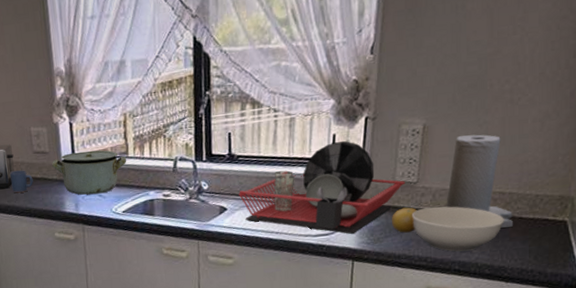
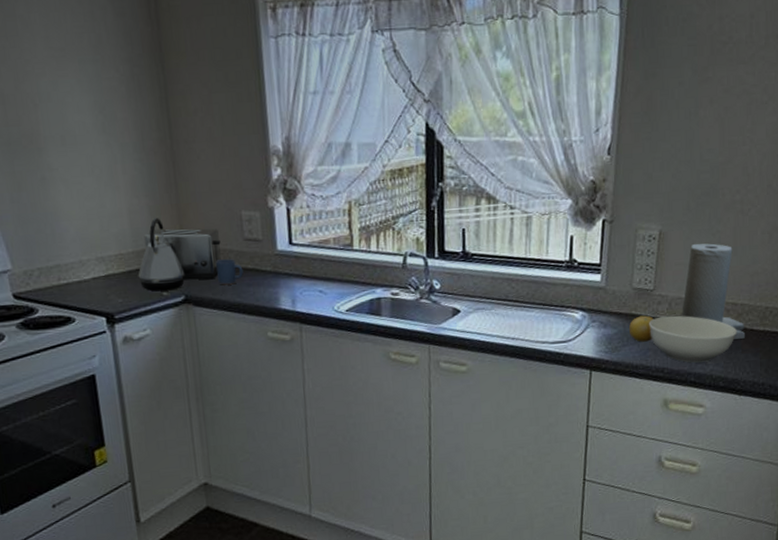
cooking pot: present [51,150,127,195] -> none [265,240,352,290]
dish rack: present [239,141,405,234] -> none [473,244,642,342]

